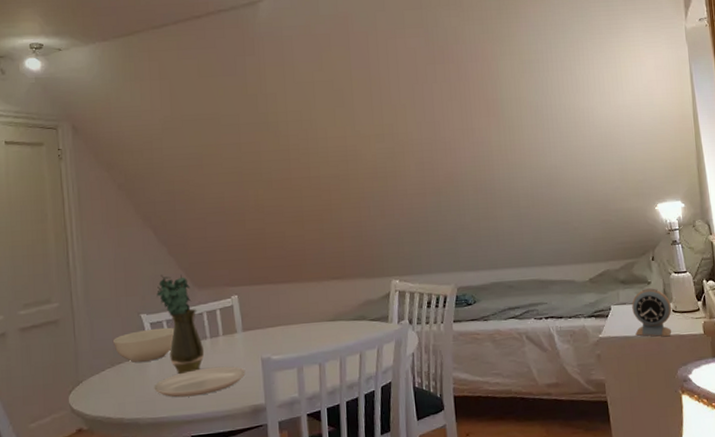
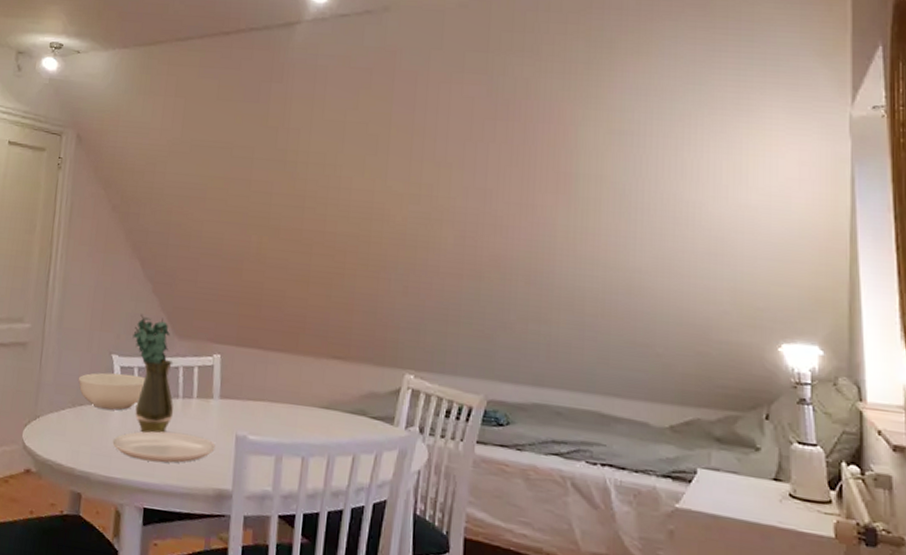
alarm clock: present [632,287,672,337] -> none [728,454,789,530]

